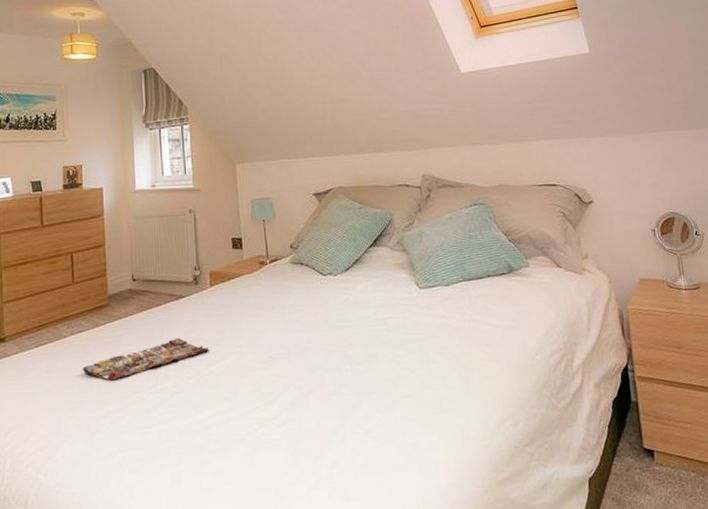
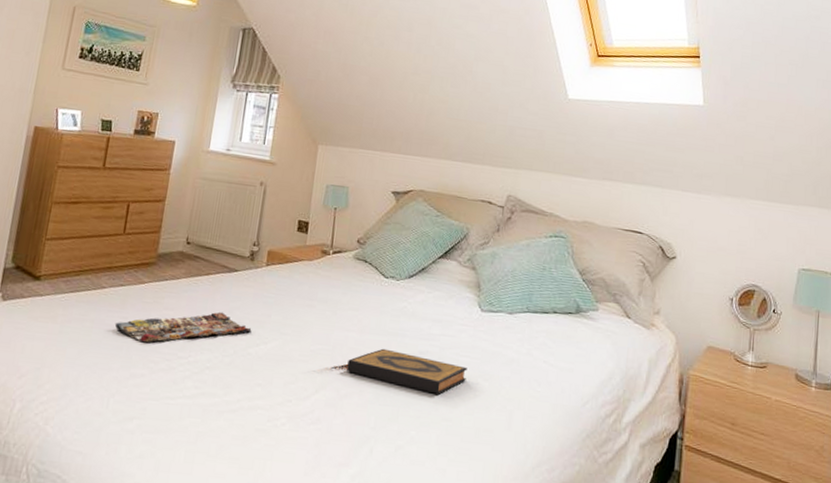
hardback book: none [304,341,418,375] -> present [347,348,468,394]

